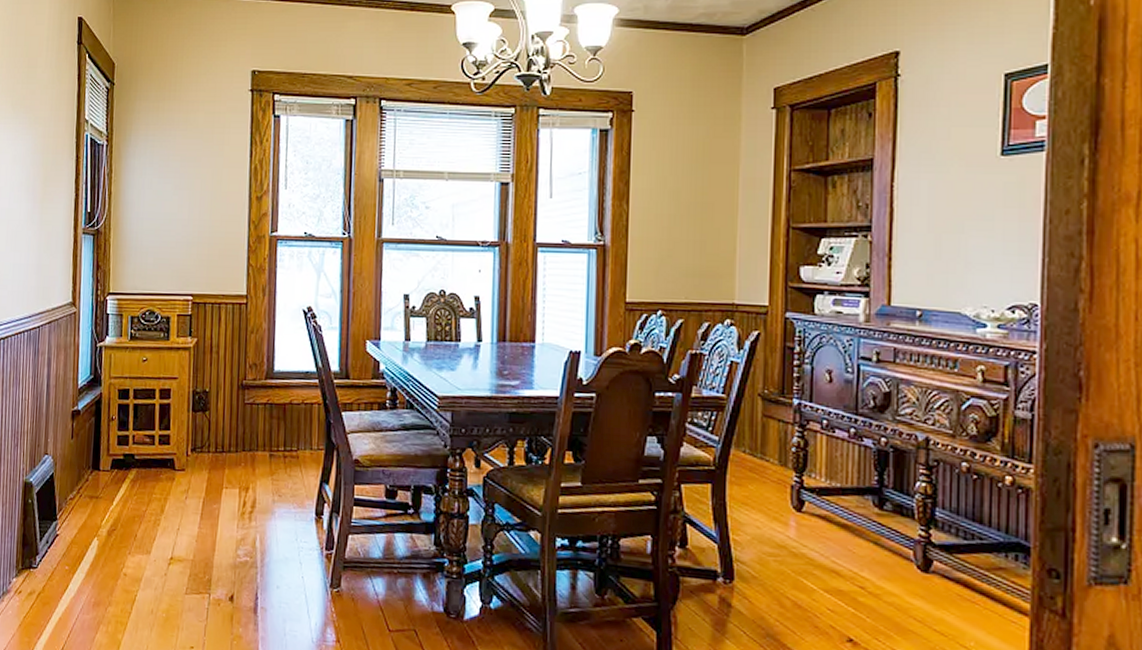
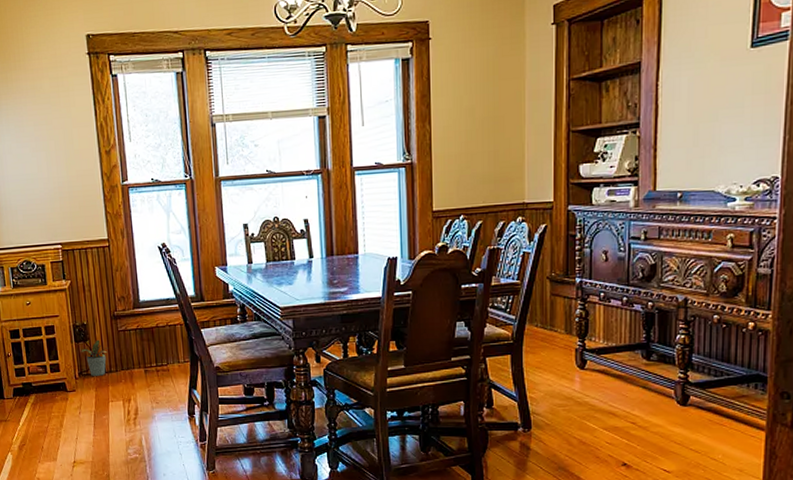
potted plant: none [198,411,230,456] -> present [81,339,108,377]

